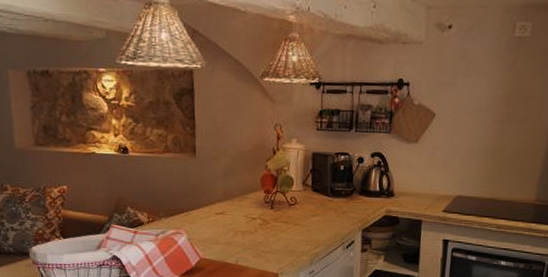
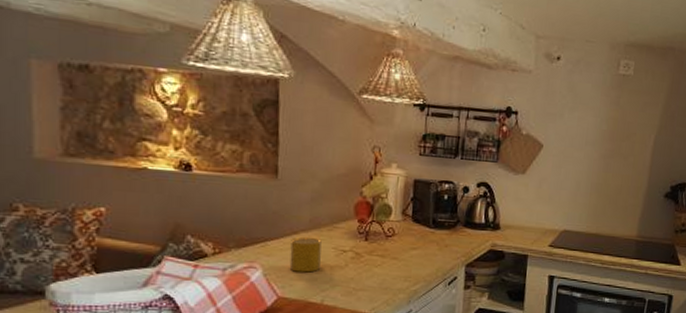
cup: none [208,207,235,237] -> present [289,237,322,273]

